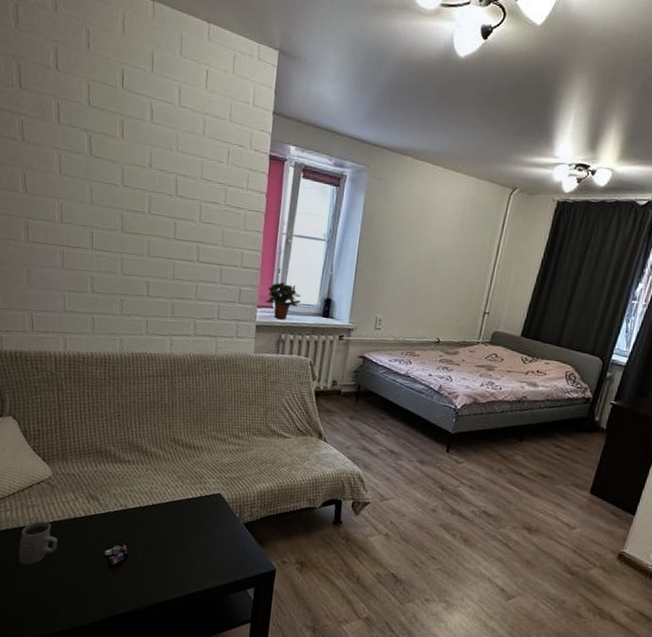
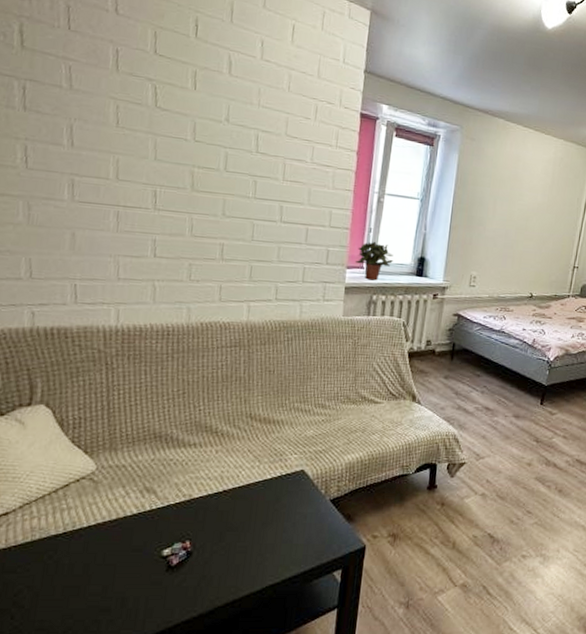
mug: present [18,521,58,565] -> none [46,525,101,581]

